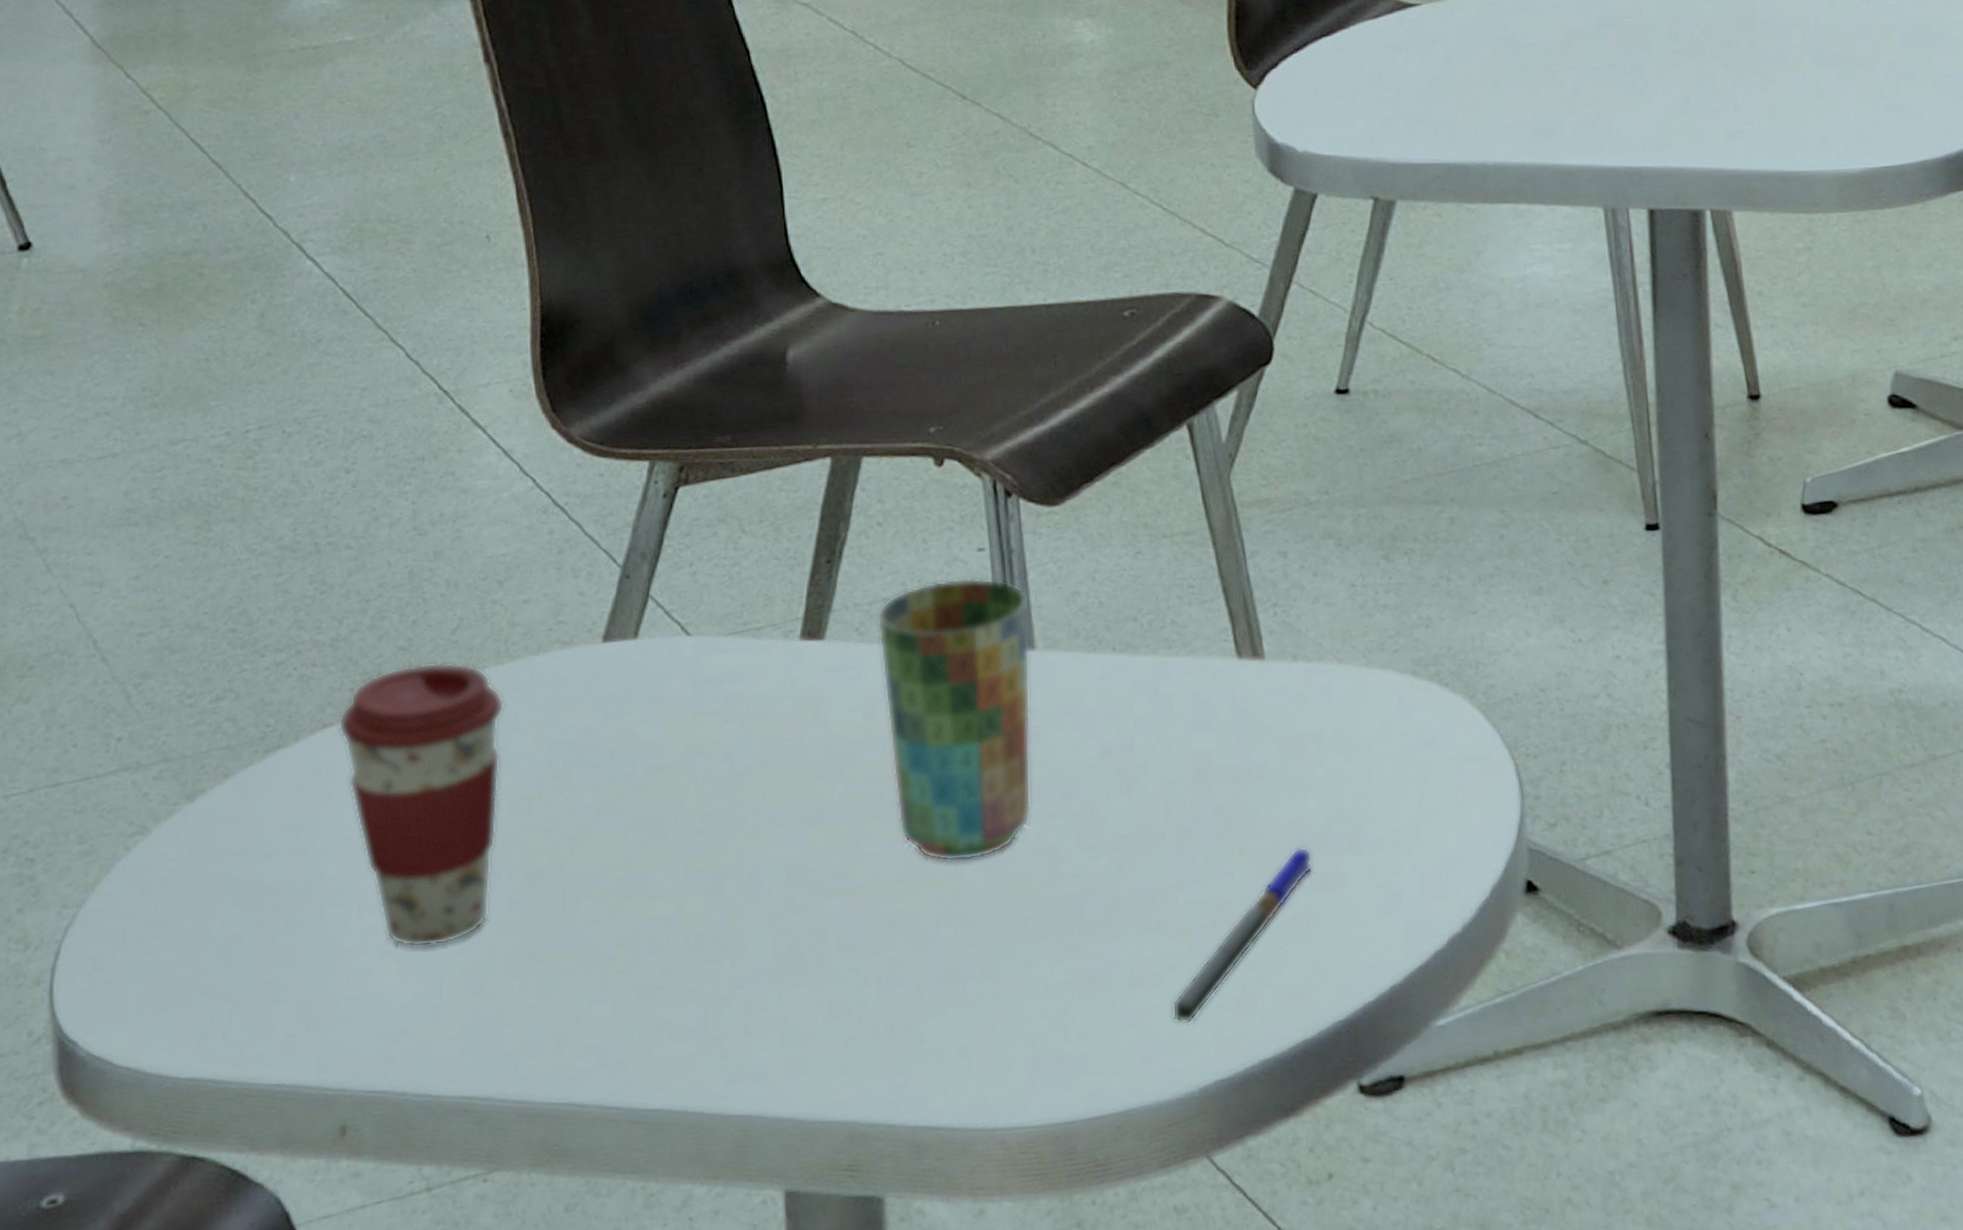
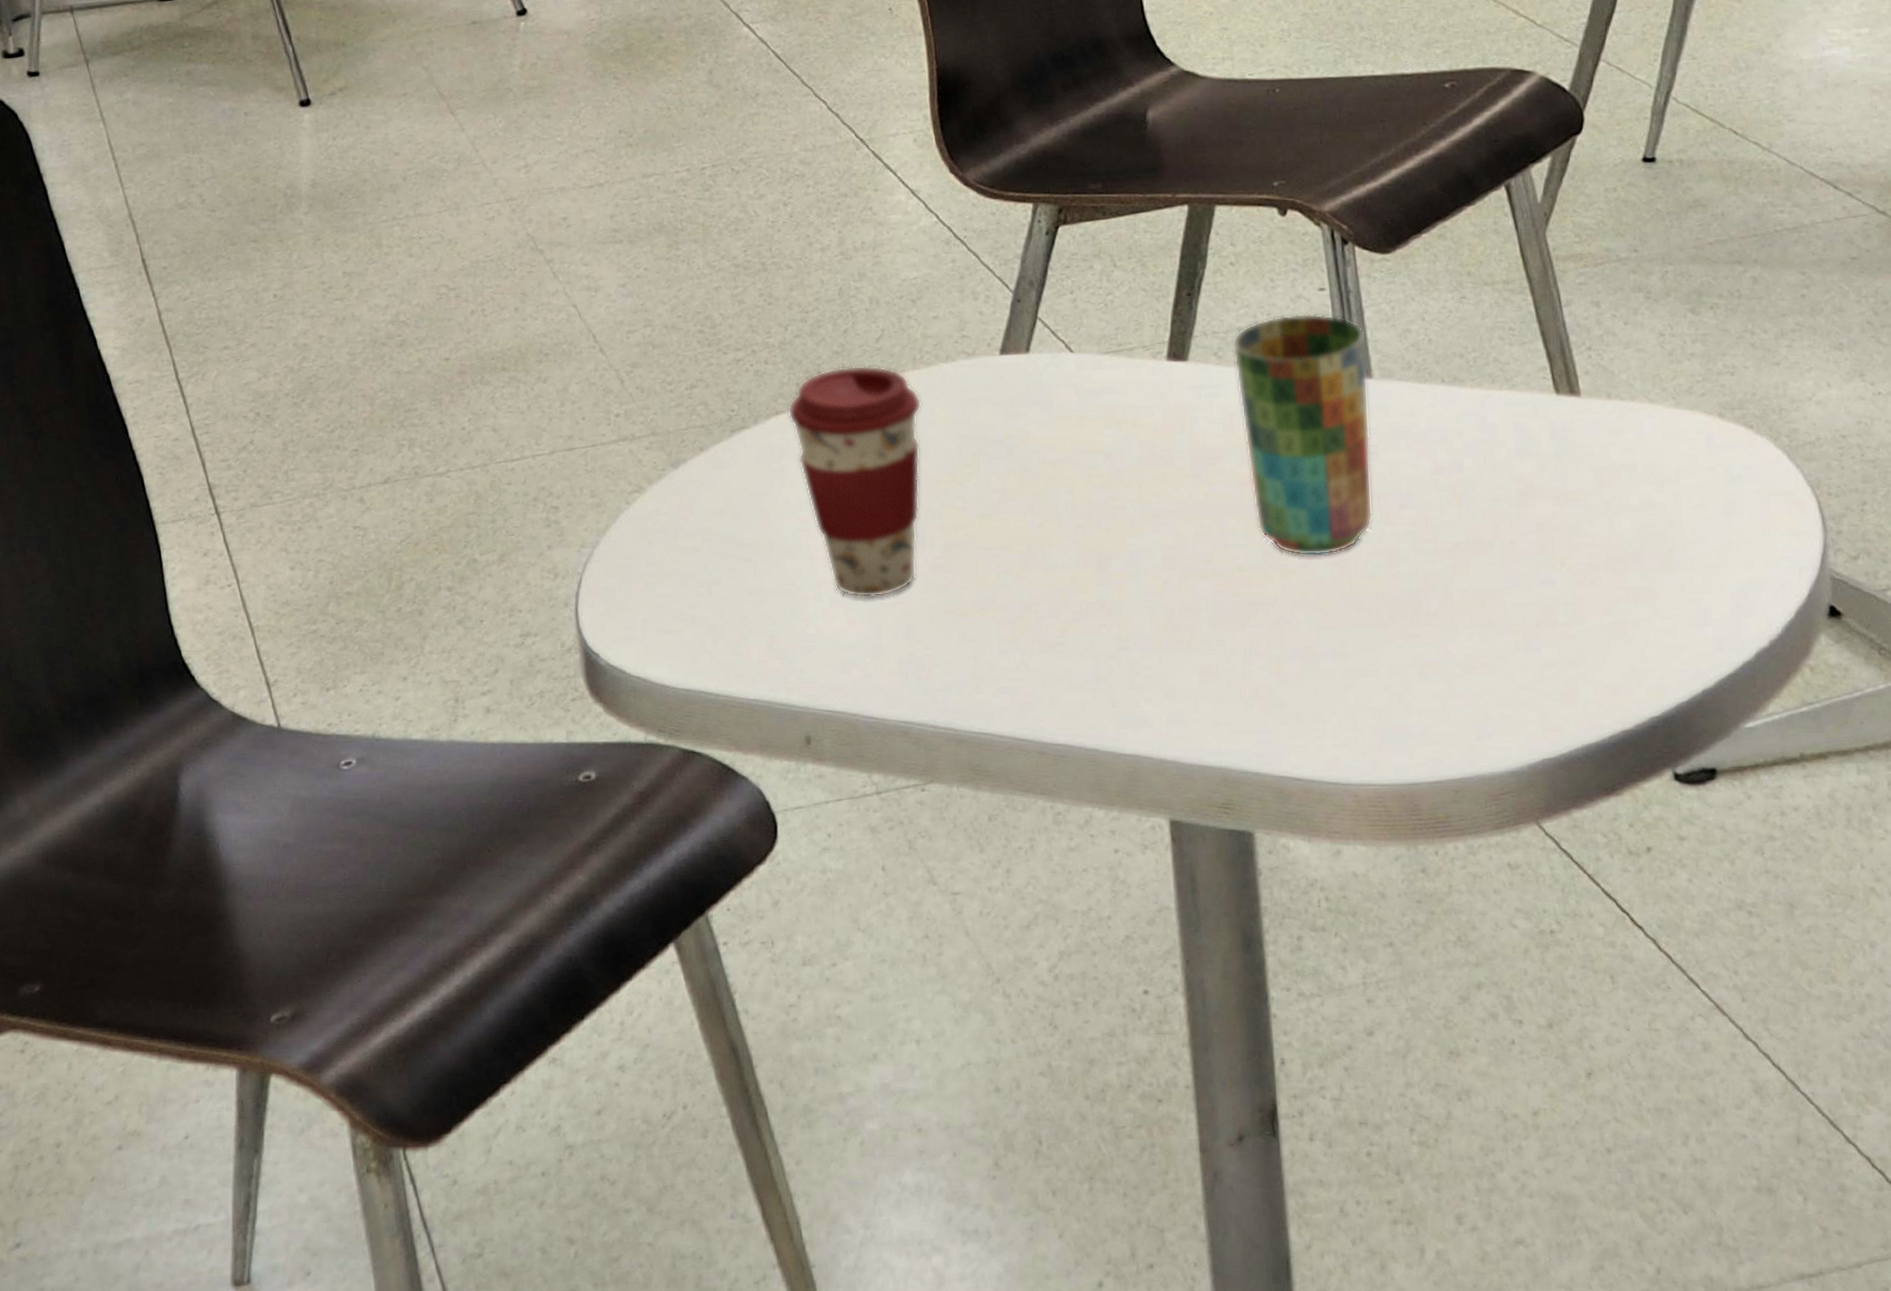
pen: present [1172,847,1313,1024] -> none [1502,563,1628,709]

